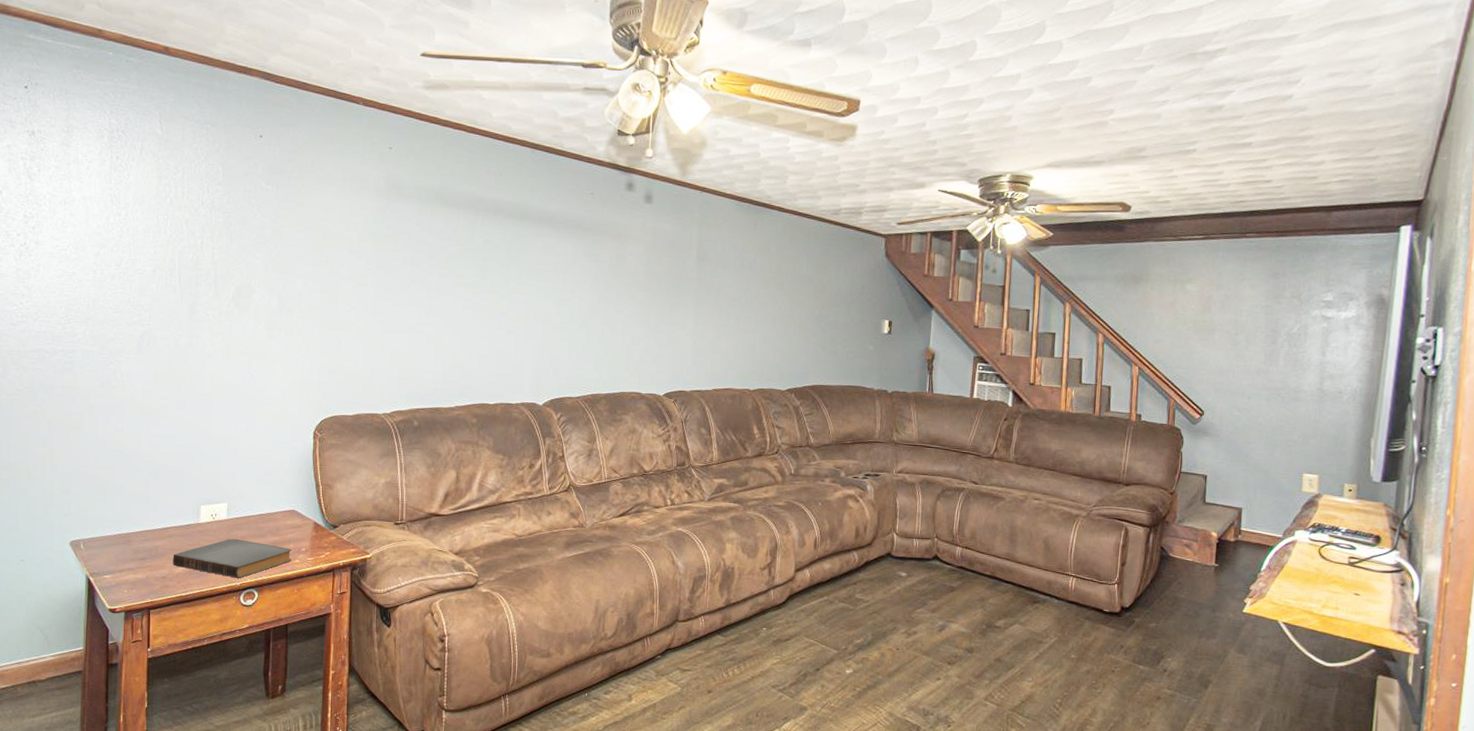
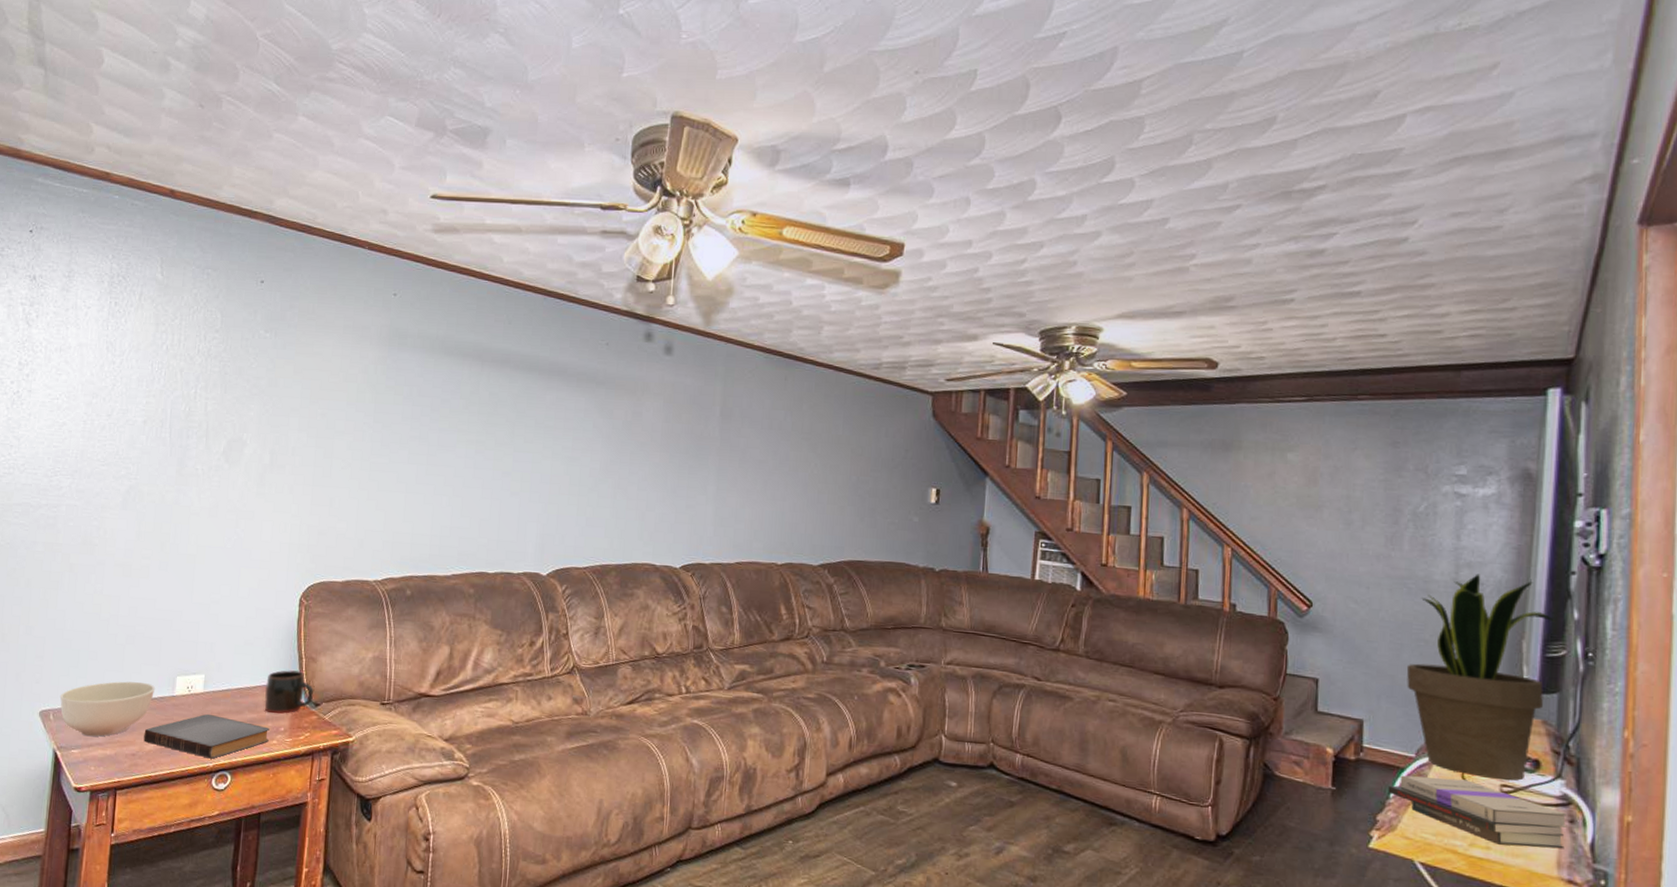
bowl: none [89,511,181,563] -> present [59,681,156,737]
mug: none [286,496,331,536] -> present [264,670,313,714]
books: none [1260,552,1400,607] -> present [1388,775,1568,849]
potted plant: none [1278,384,1397,554] -> present [1406,574,1554,781]

